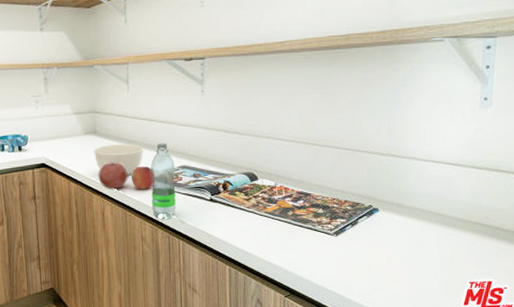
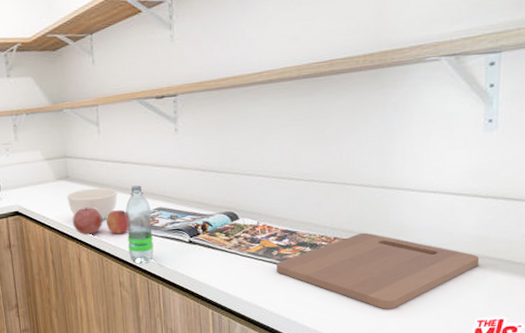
cutting board: none [291,197,473,269] -> present [277,232,480,309]

